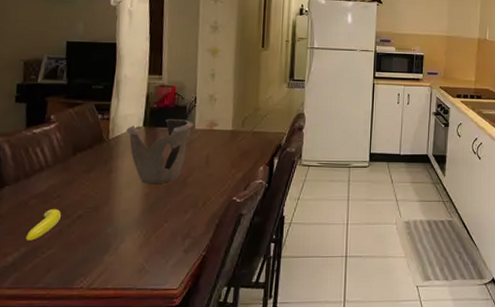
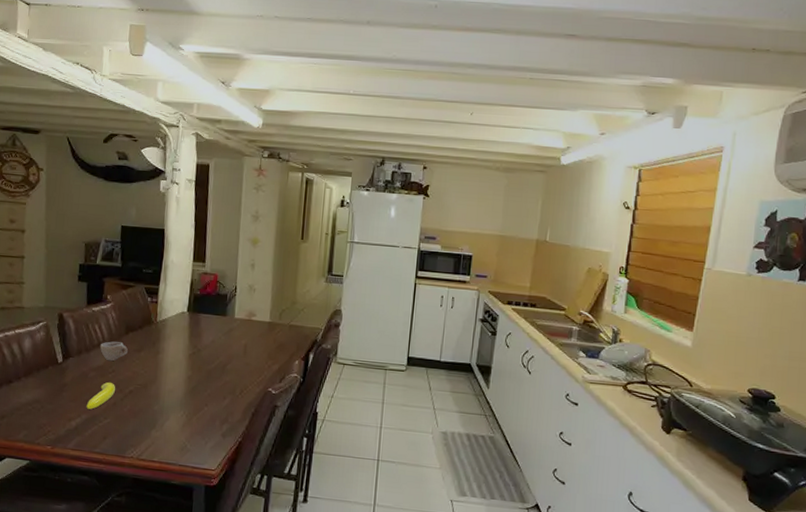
cup: none [41,164,75,185] -> present [99,341,128,361]
decorative bowl: present [126,119,194,185] -> none [172,306,234,369]

